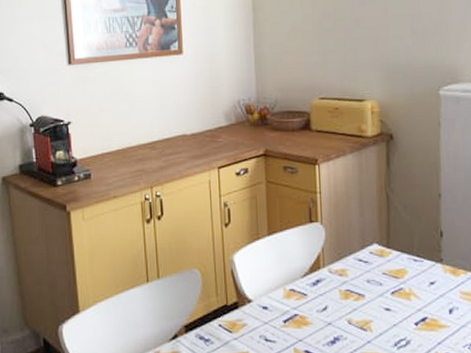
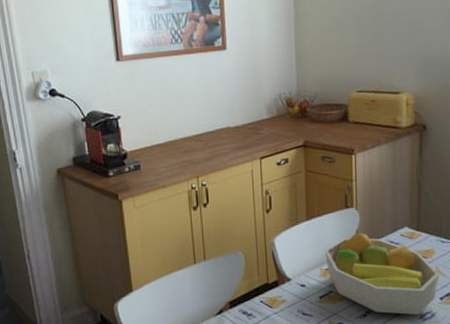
fruit bowl: none [288,249,413,342] -> present [325,232,439,315]

